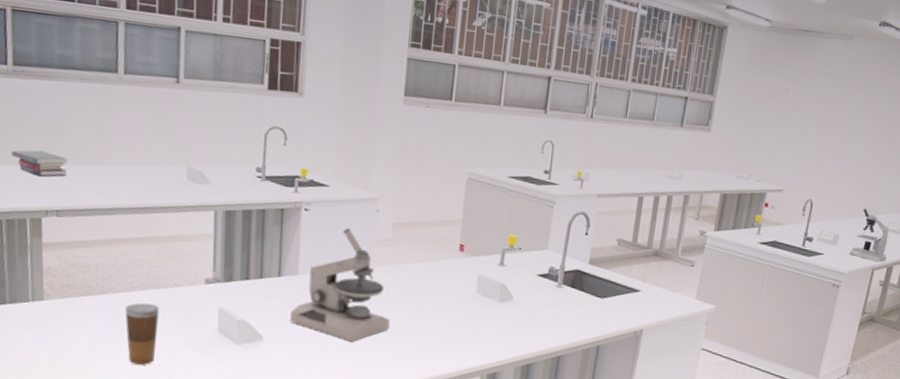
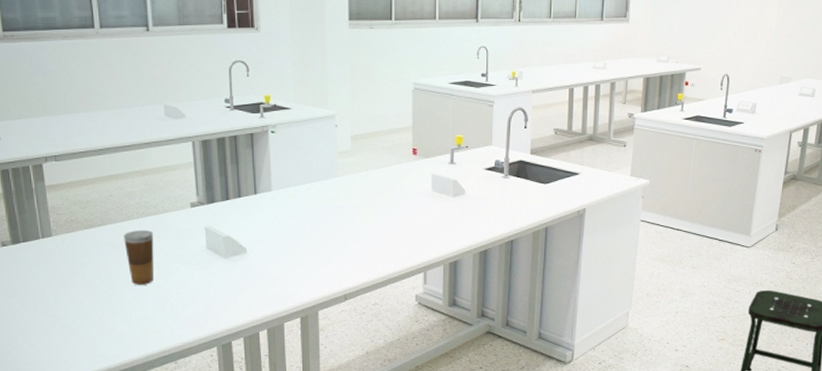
books: present [11,150,69,177] -> none [10,104,60,127]
microscope: present [290,228,390,342] -> none [269,145,358,246]
microscope: present [849,209,889,263] -> none [767,77,803,125]

